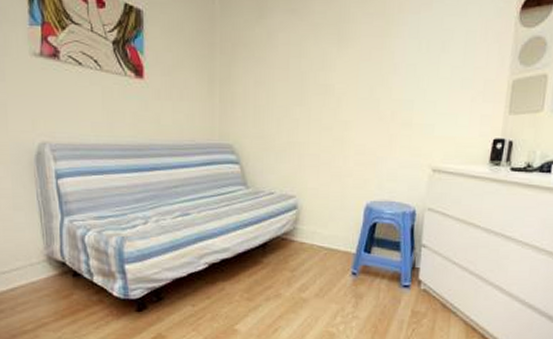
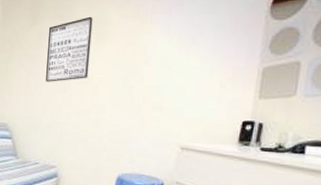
wall art: none [278,12,333,93] -> present [46,16,93,82]

